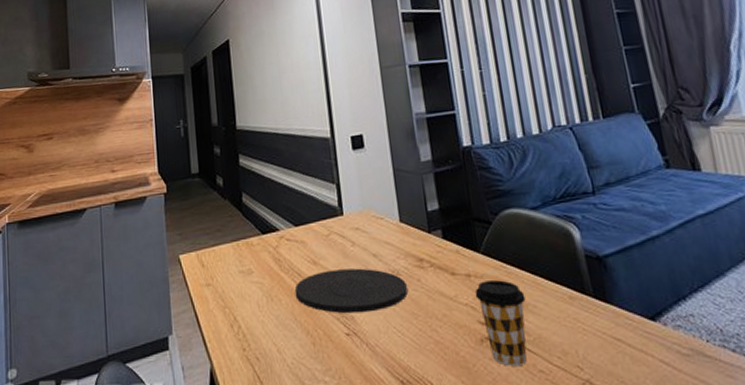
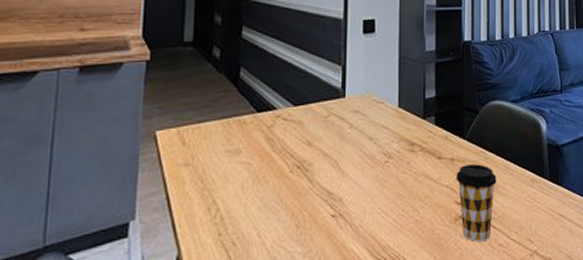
plate: present [294,268,408,314] -> none [284,150,396,196]

